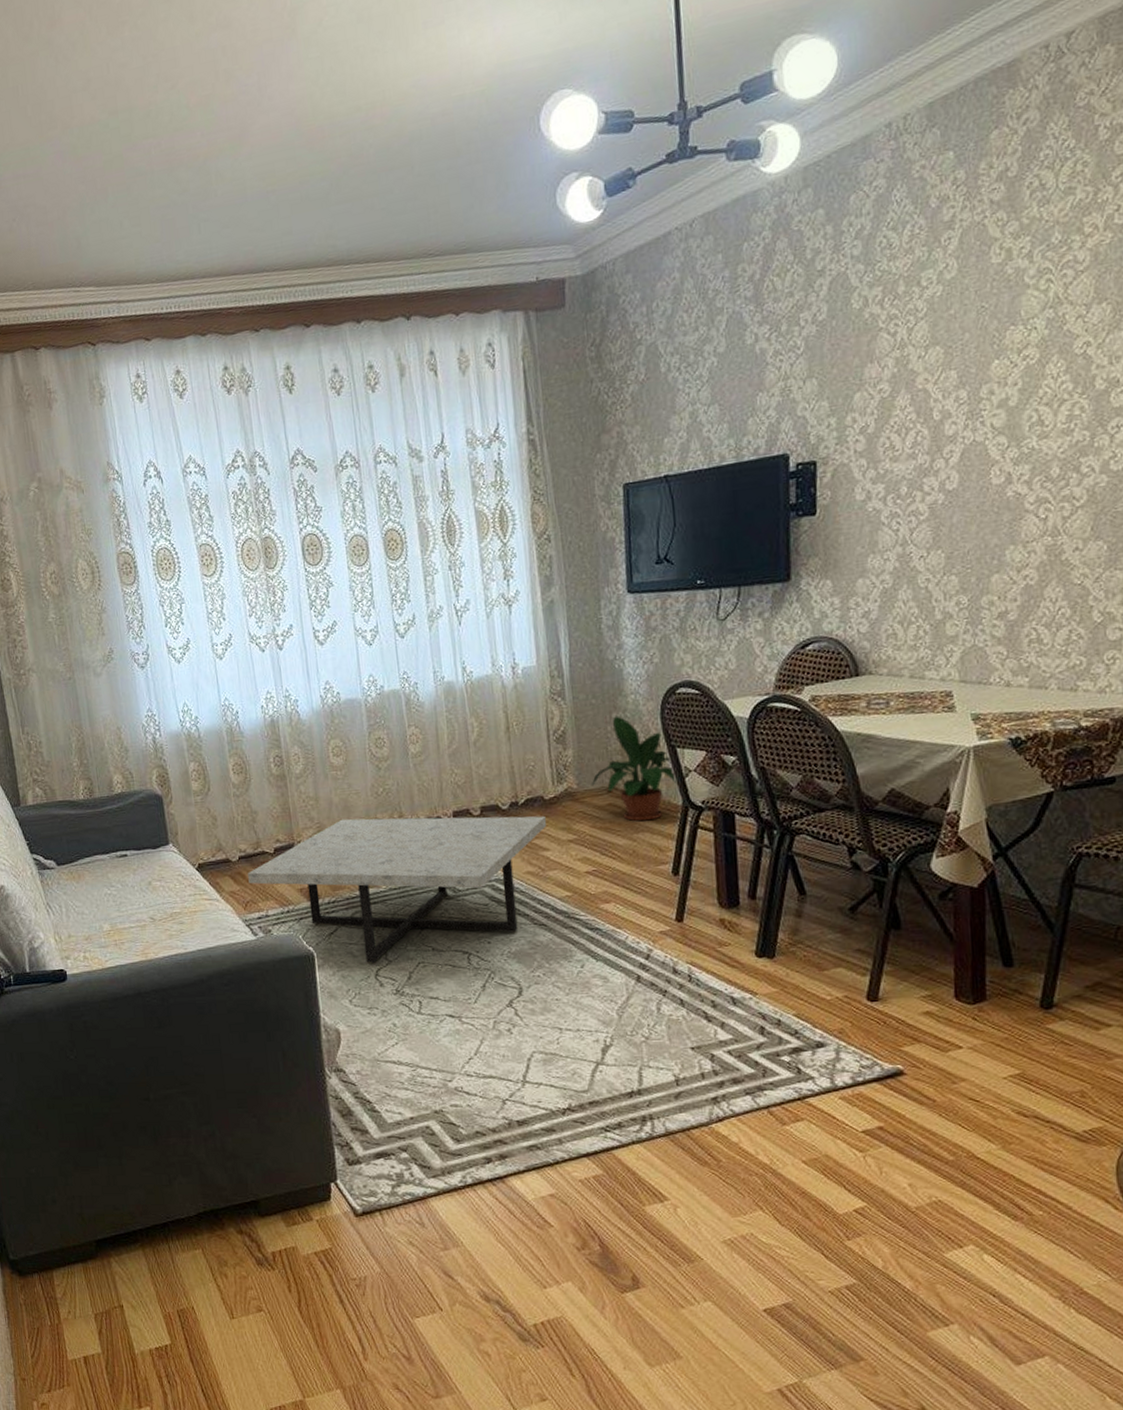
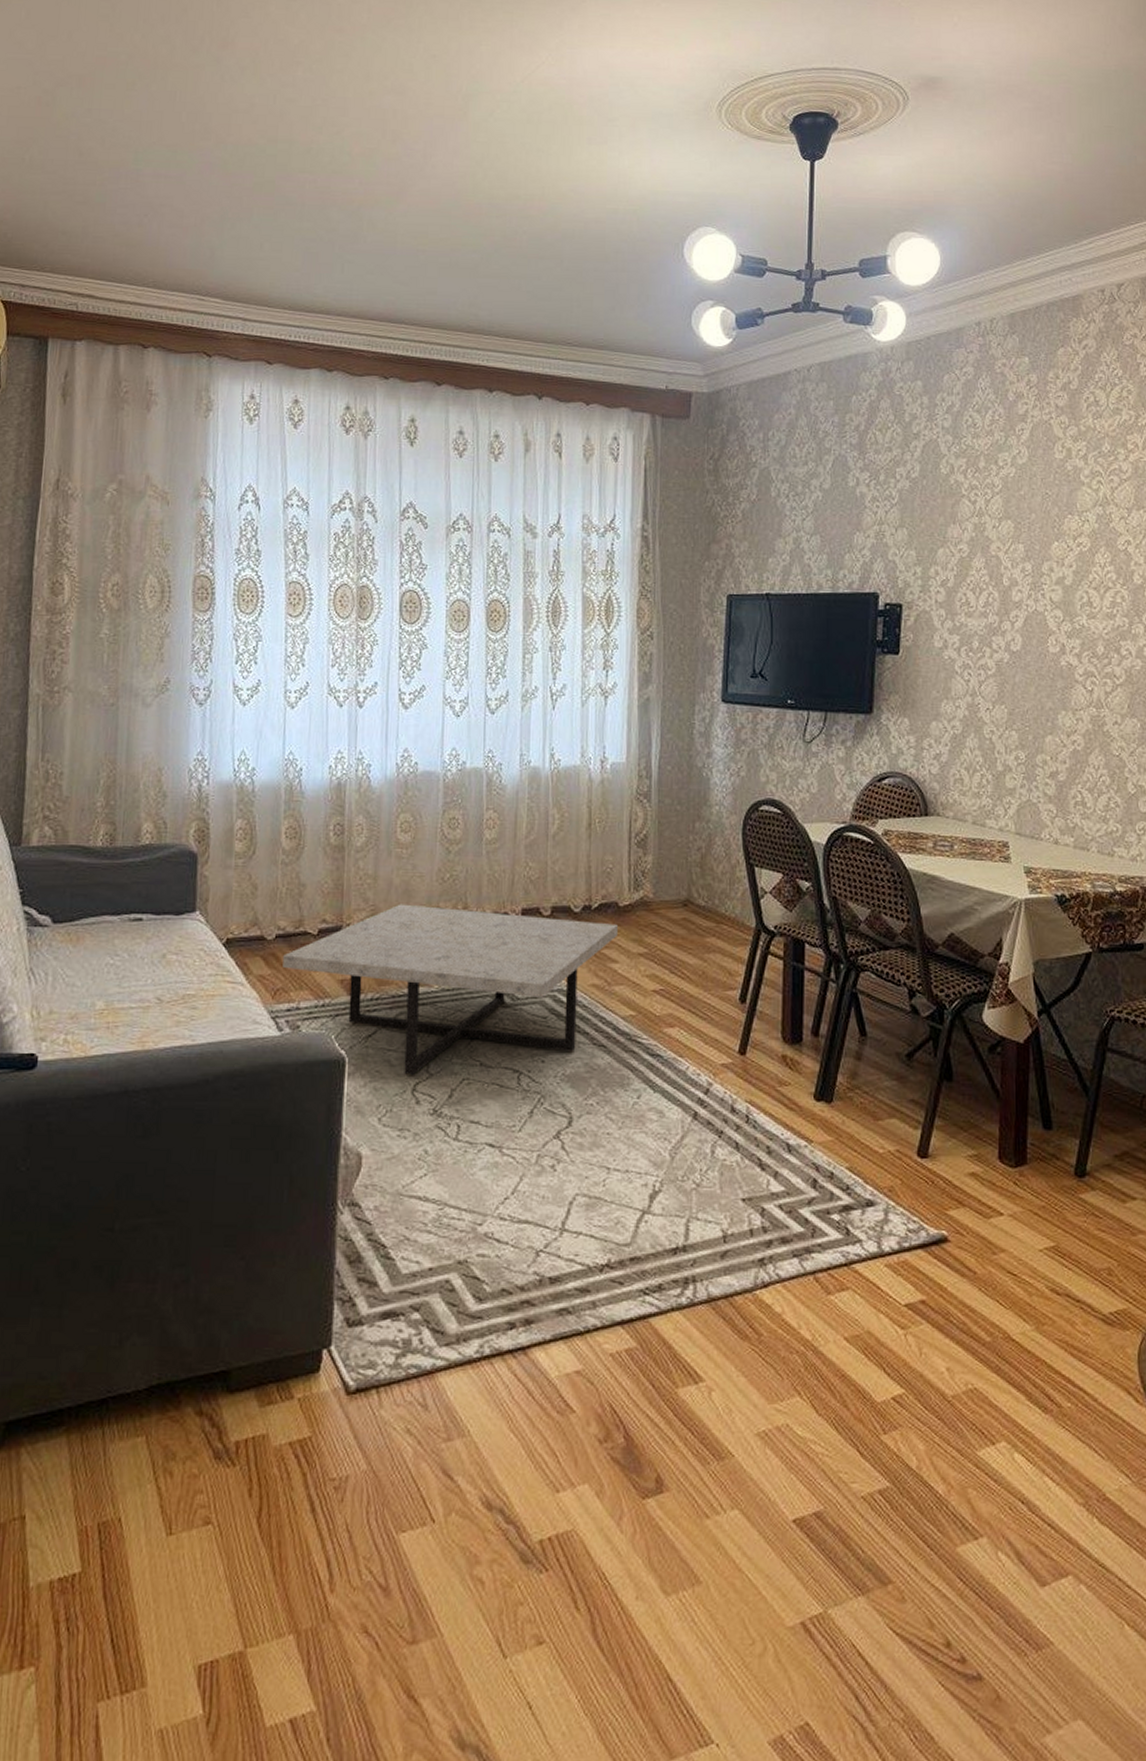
potted plant: present [591,716,677,821] -> none [667,826,753,941]

